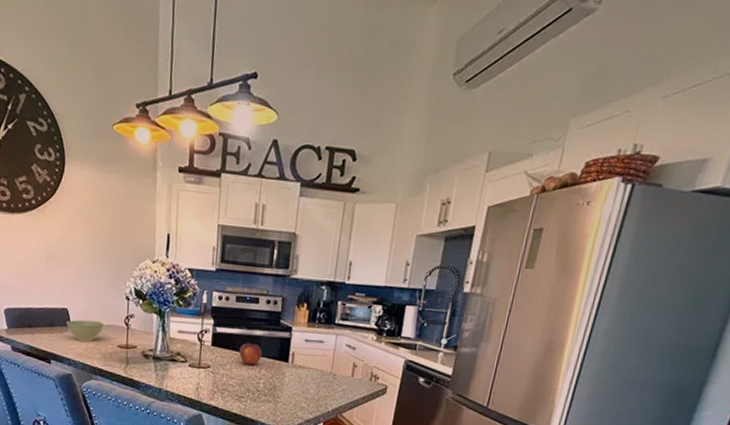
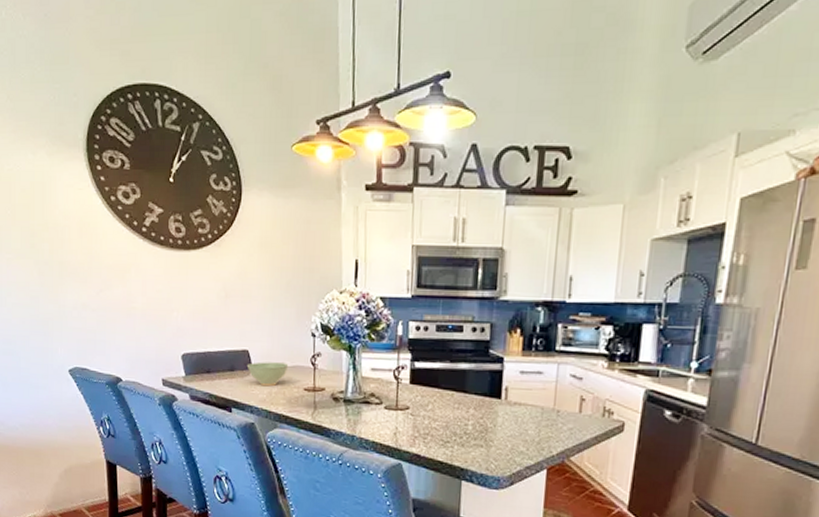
fruit: present [239,342,263,366] -> none [442,378,470,404]

